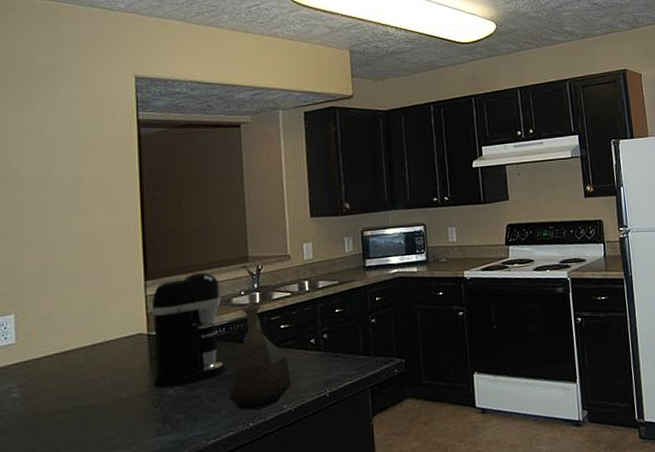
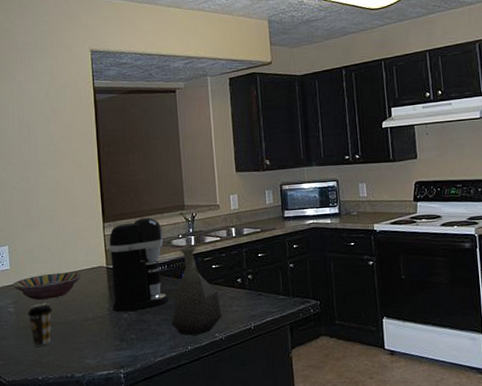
serving bowl: none [18,342,115,381] -> present [12,272,82,300]
coffee cup: none [37,385,73,440] -> present [27,305,53,346]

